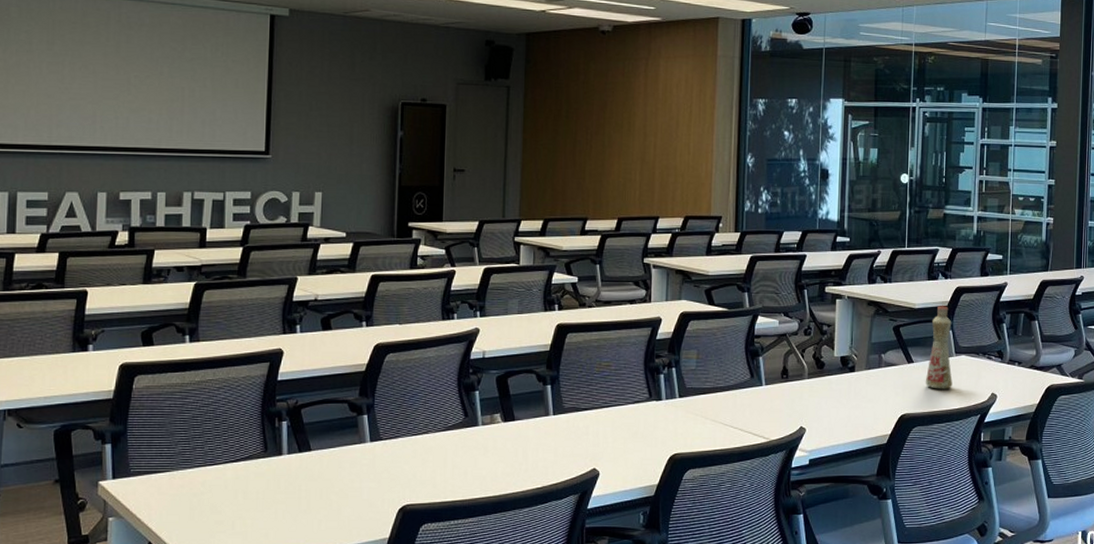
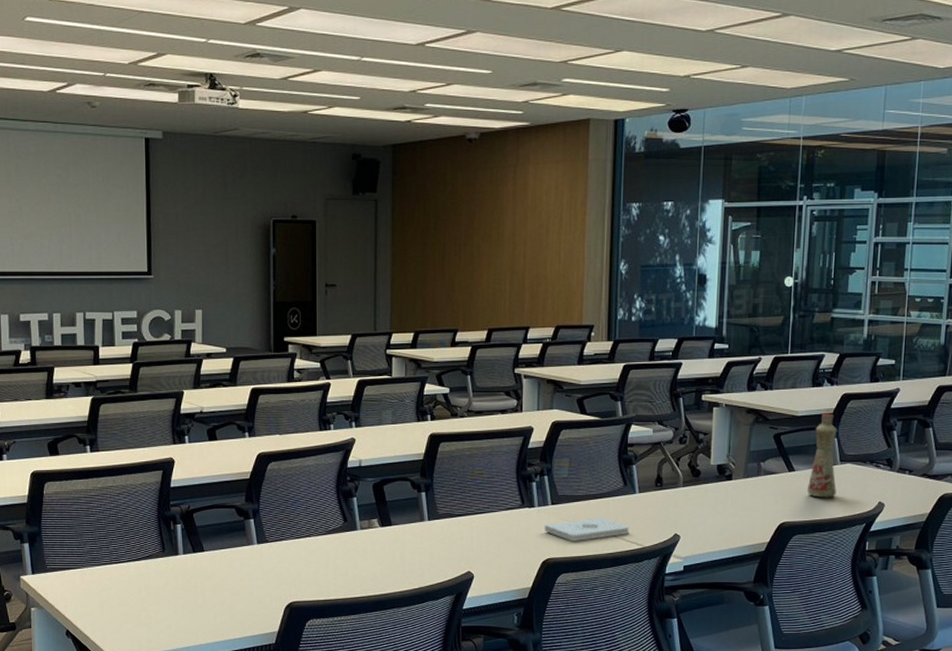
notepad: none [672,411,757,435] -> present [545,518,630,541]

